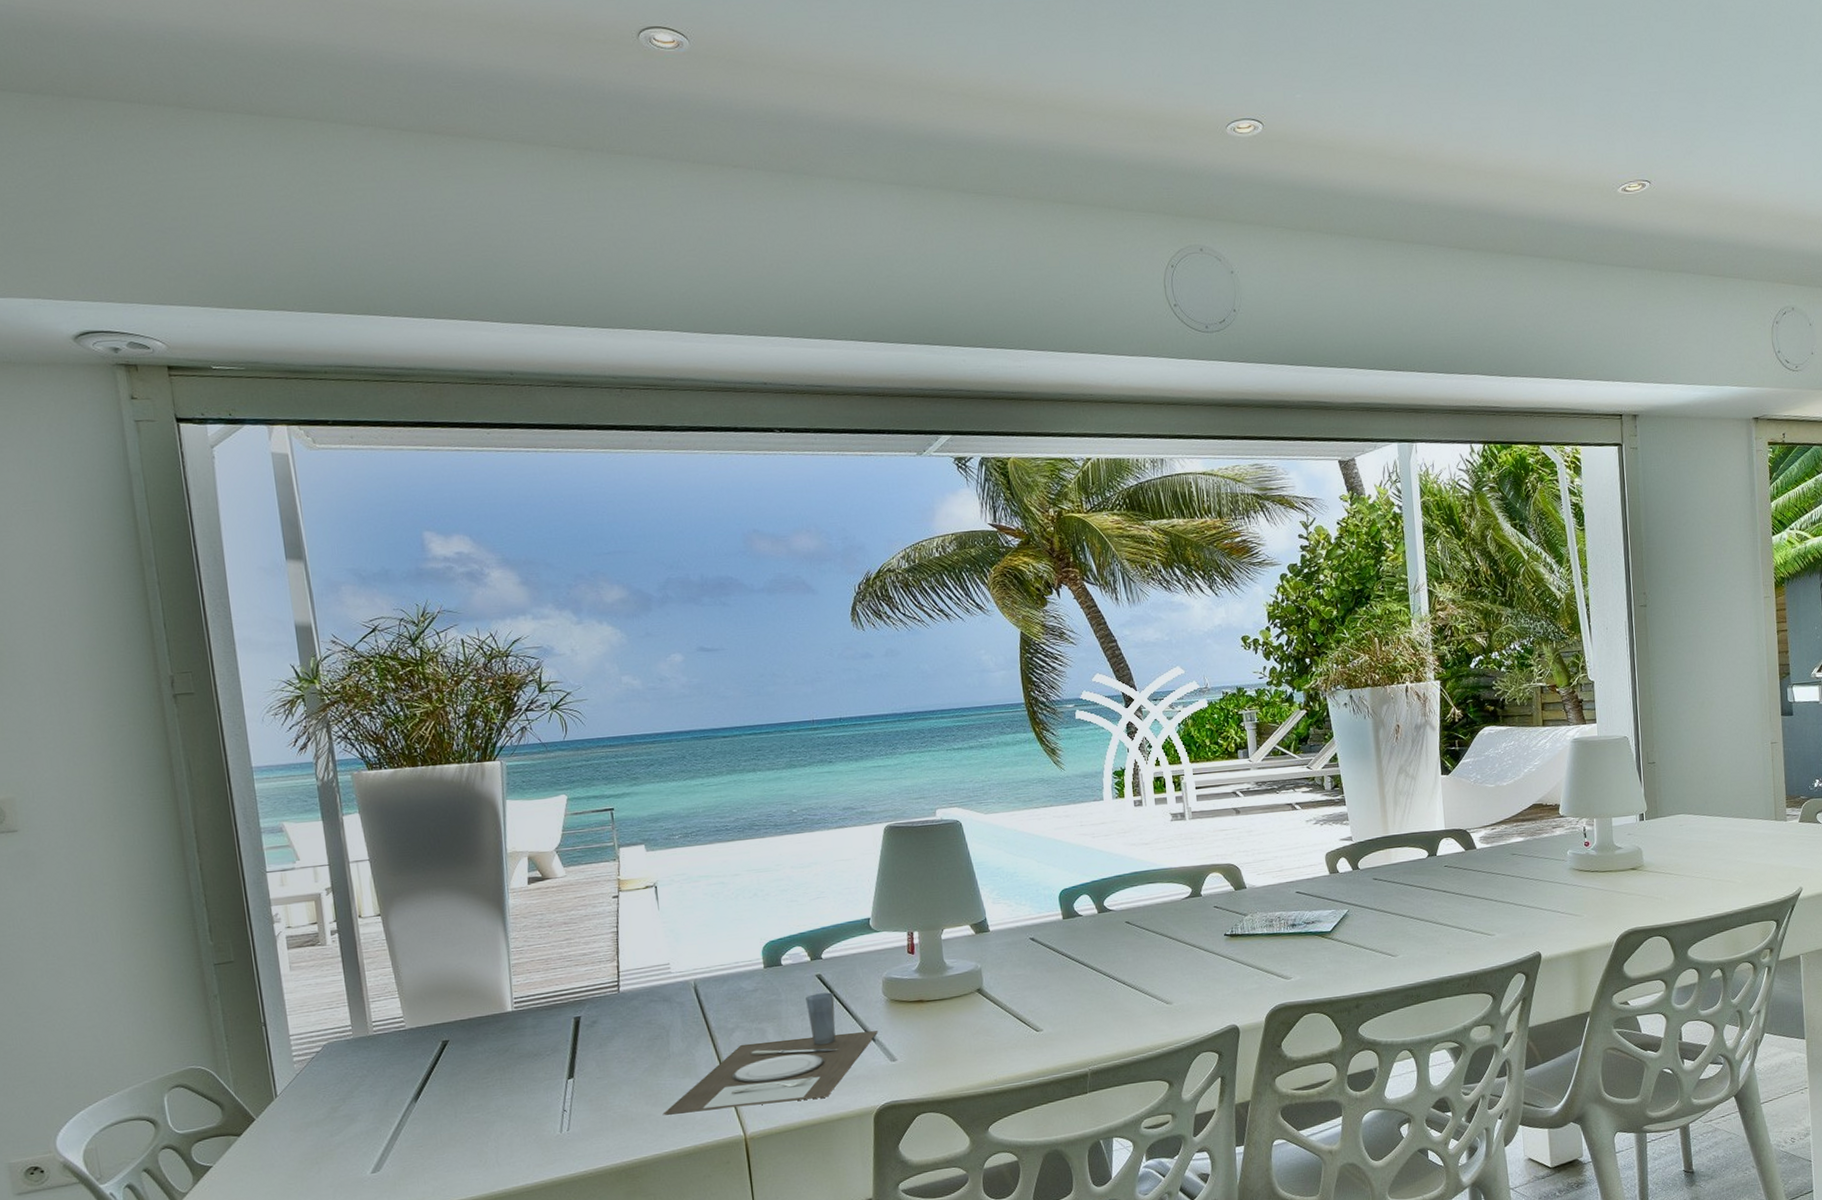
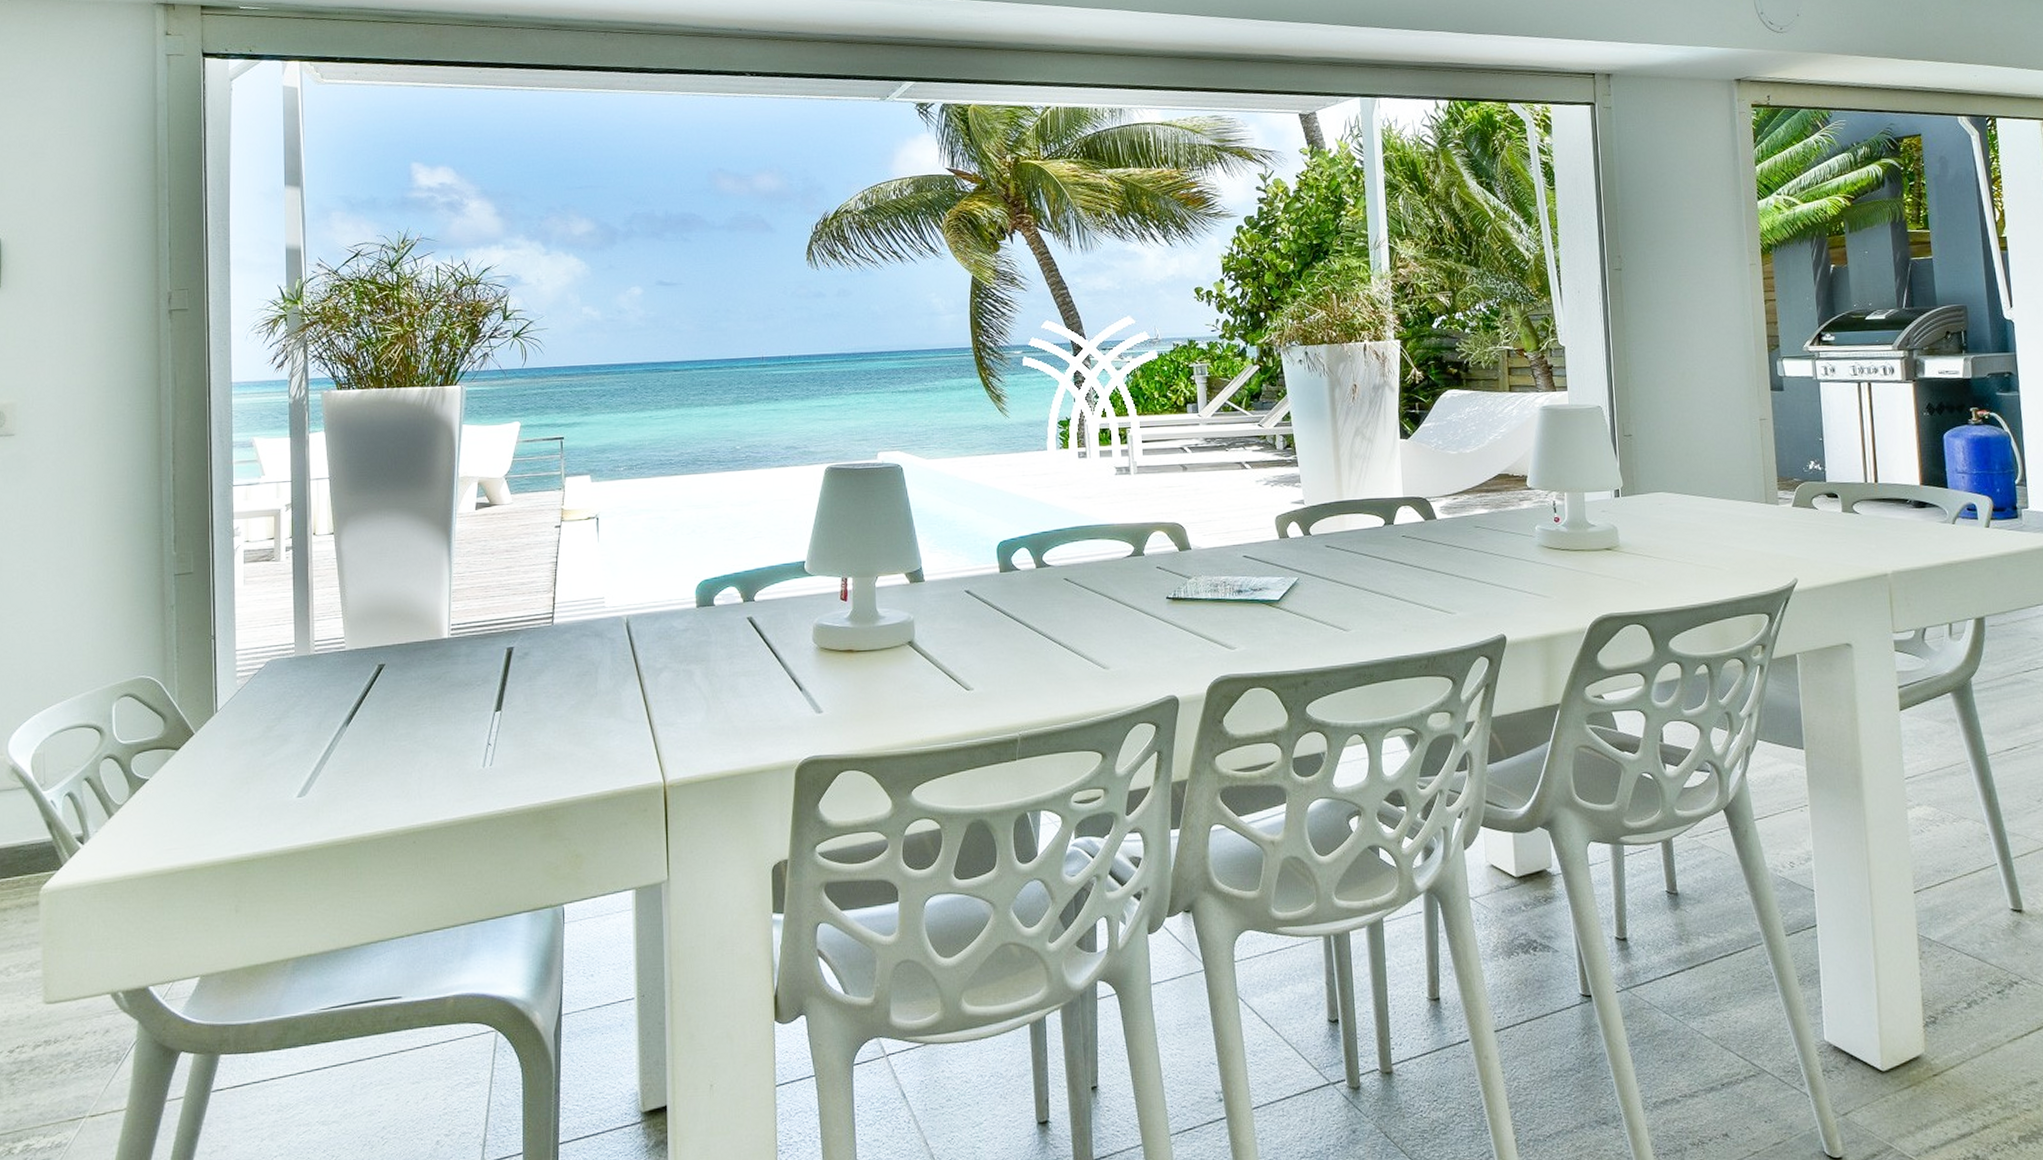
place setting: present [662,992,879,1116] -> none [584,636,806,756]

